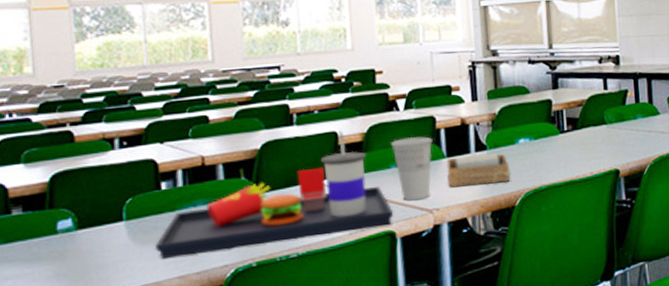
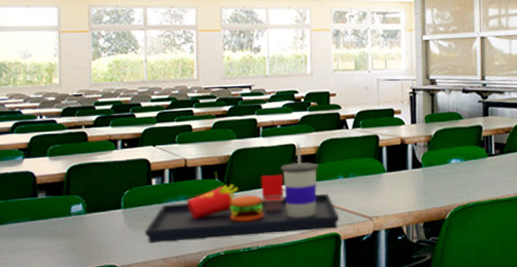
cup: present [391,136,433,201] -> none [340,152,376,208]
napkin holder: present [446,153,511,188] -> none [387,171,442,199]

